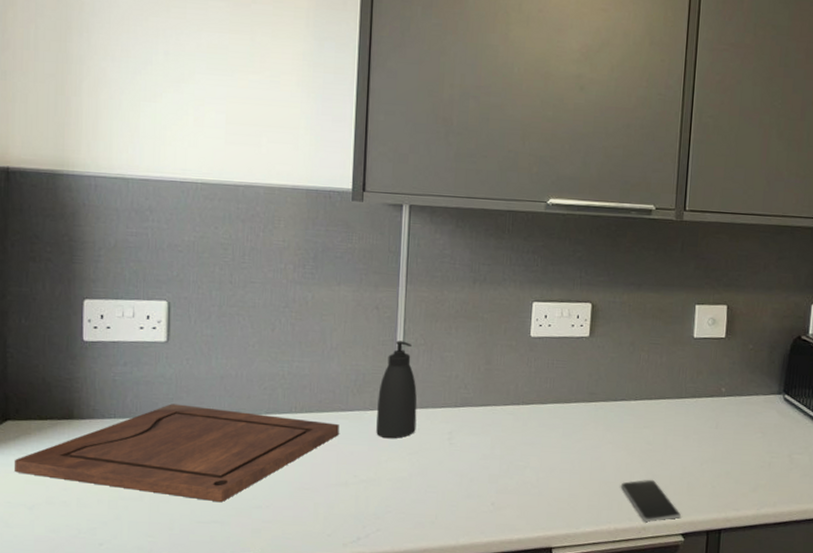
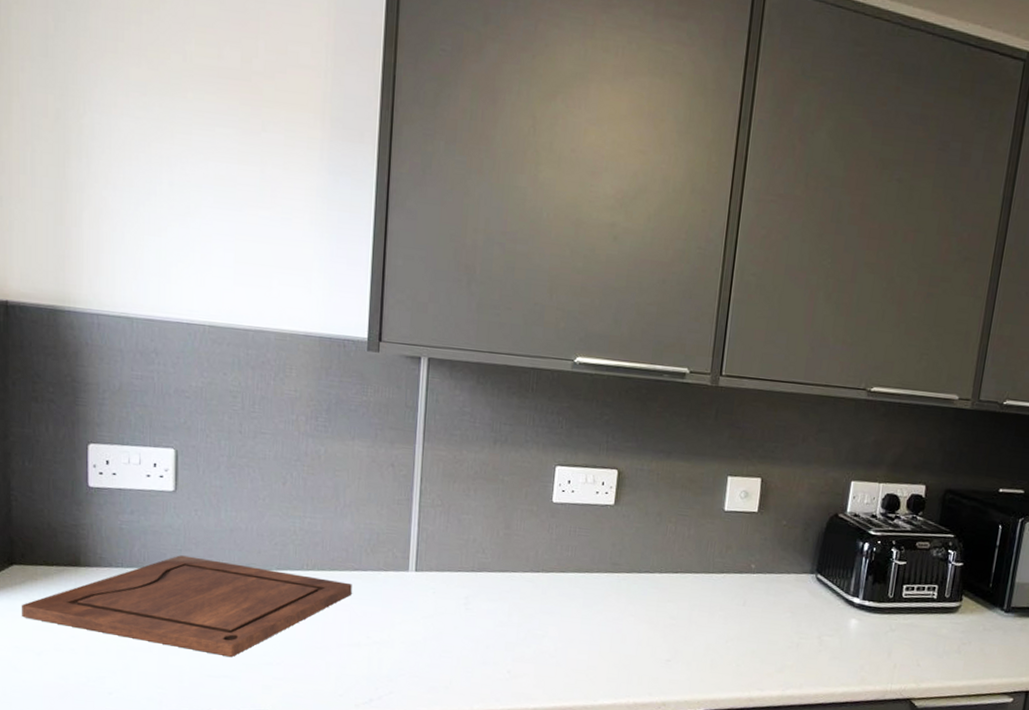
soap dispenser: present [376,340,418,438] -> none [390,500,433,601]
smartphone: present [620,479,681,523] -> none [641,654,703,699]

